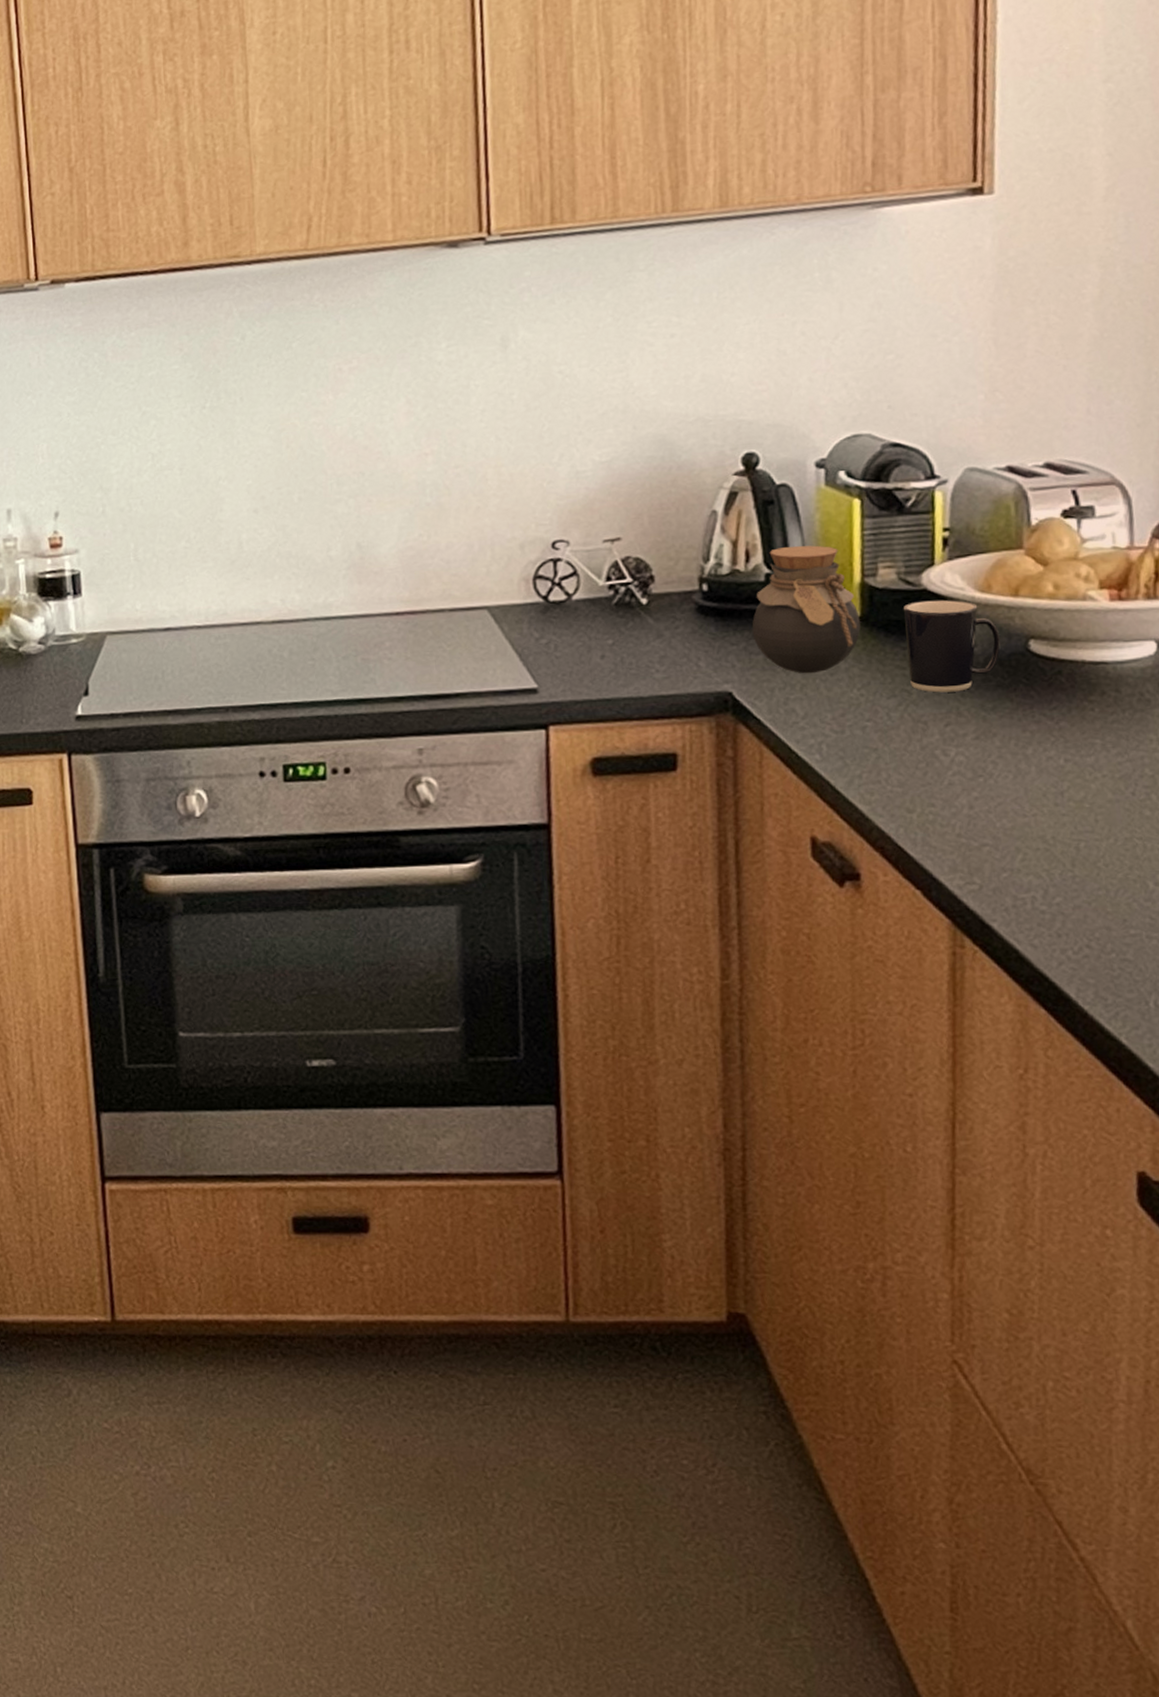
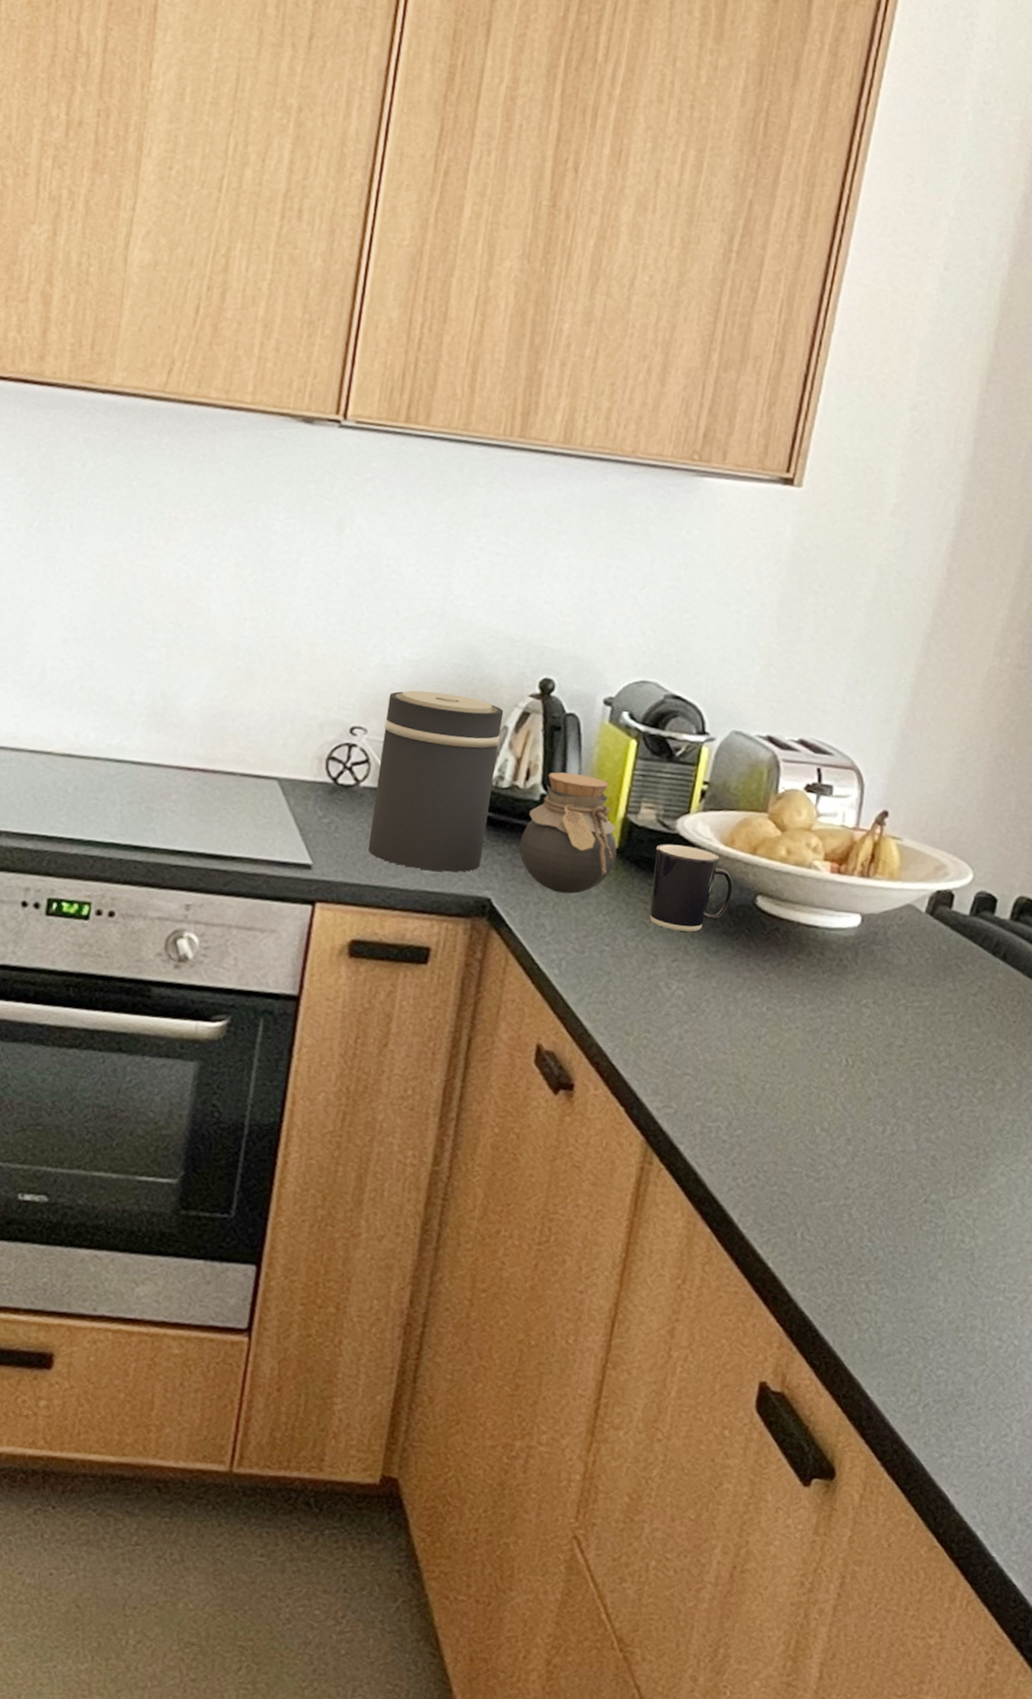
cylinder: none [585,488,714,674] -> present [368,690,504,872]

